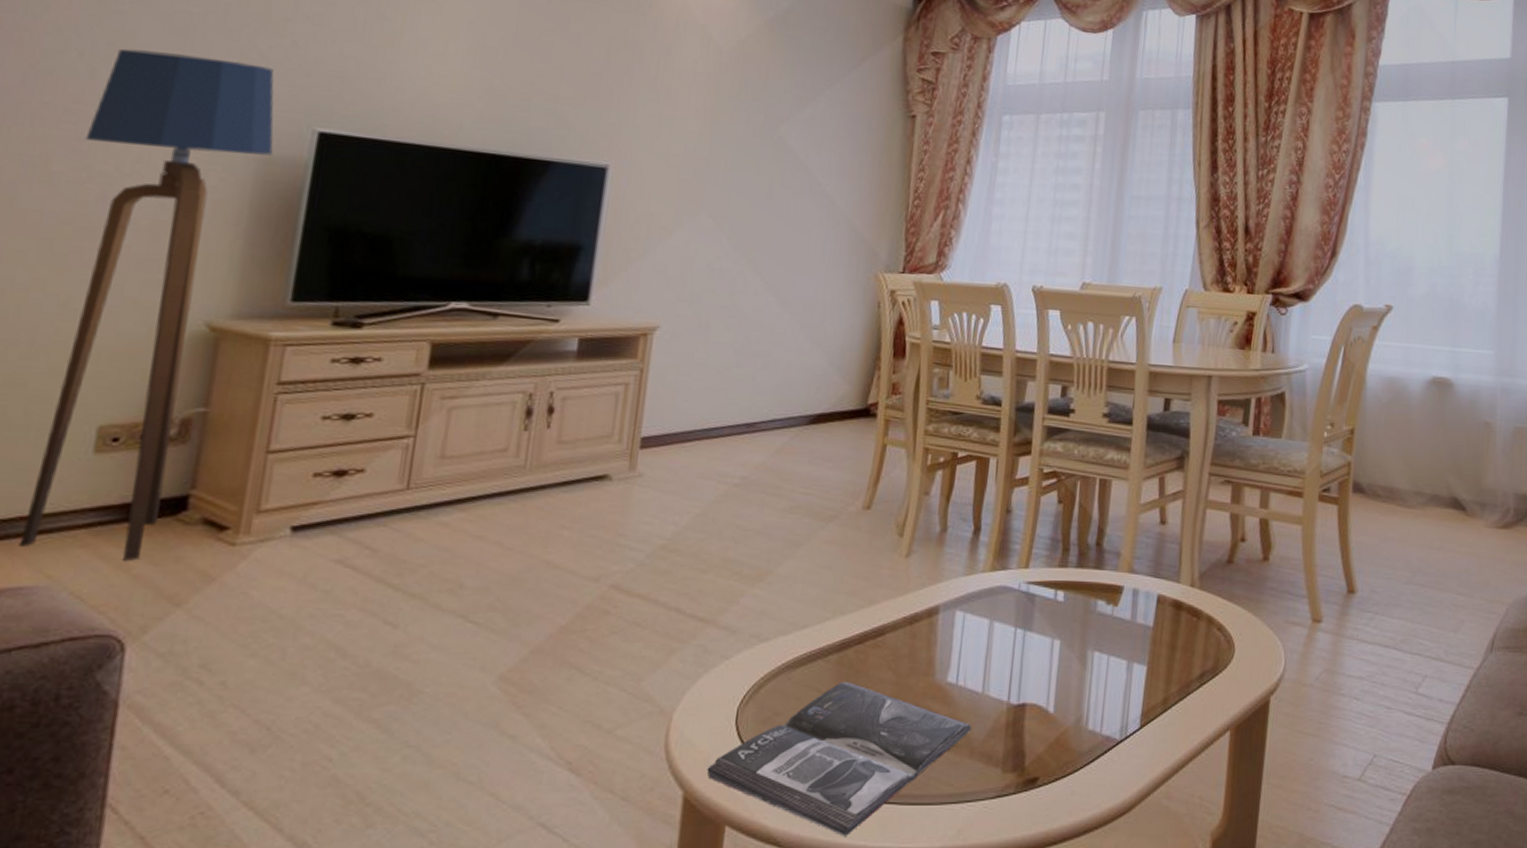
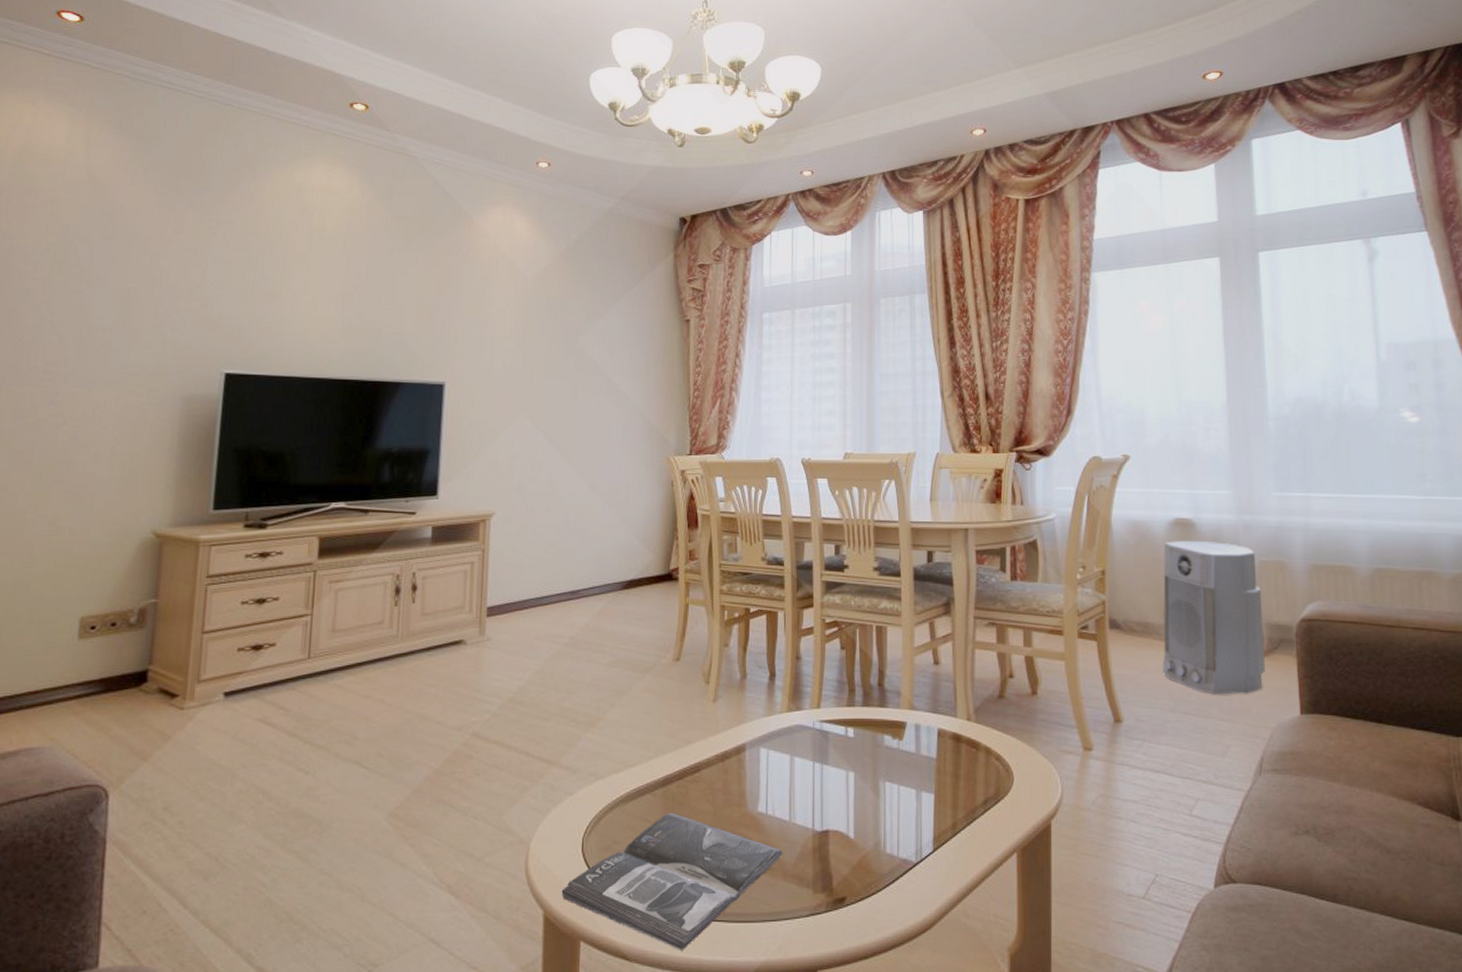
floor lamp: present [19,48,274,561] -> none [29,320,193,724]
air purifier: none [1403,400,1513,568] -> present [1163,540,1265,695]

